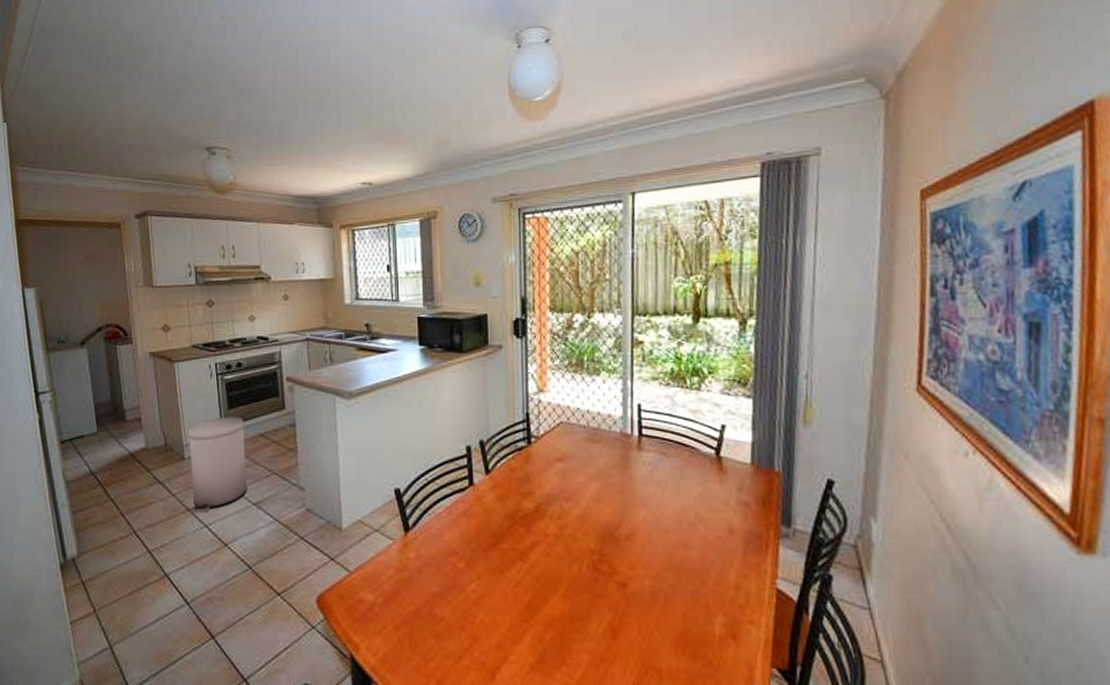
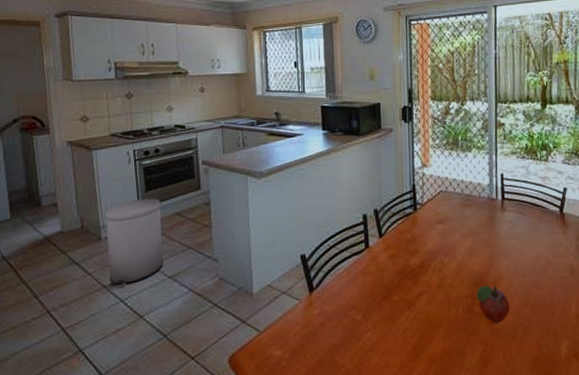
fruit: none [604,540,648,587] -> present [476,285,511,323]

